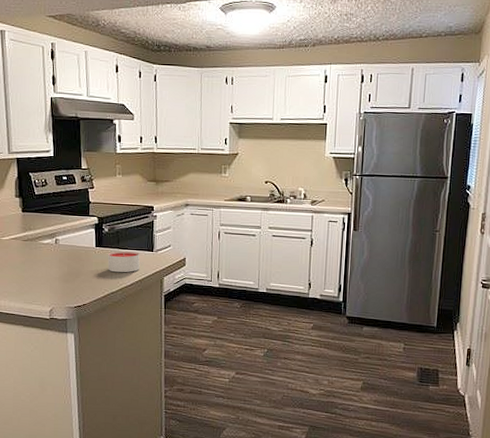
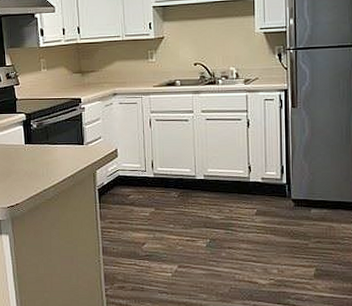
candle: present [108,250,140,273] -> none [38,146,71,169]

